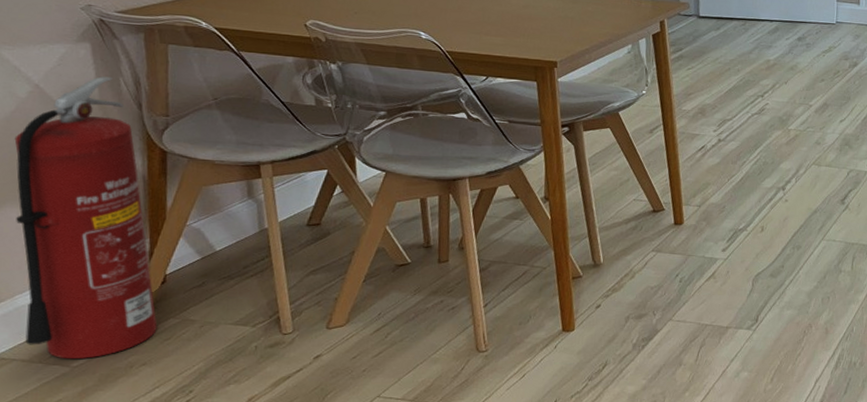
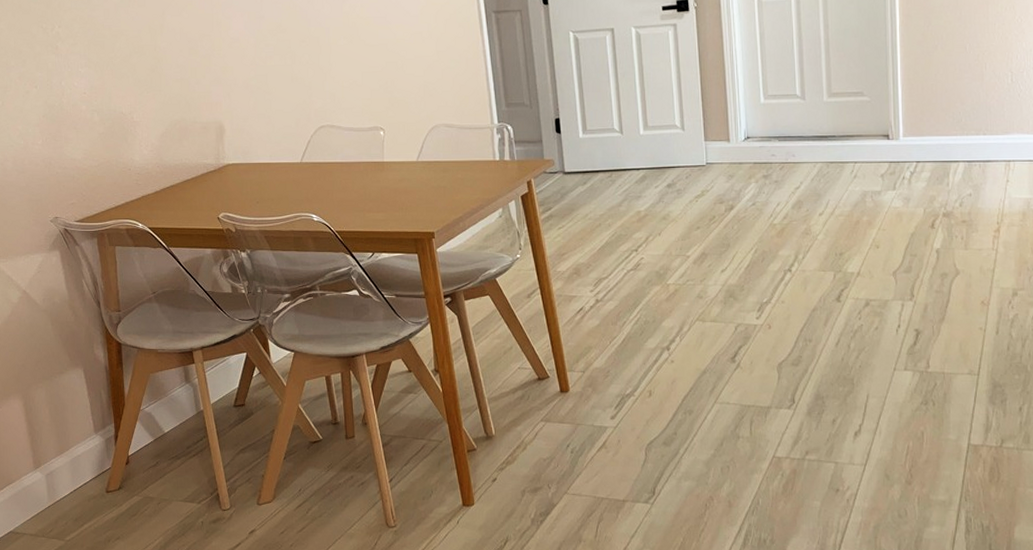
fire extinguisher: present [14,76,158,360] -> none [12,279,126,534]

